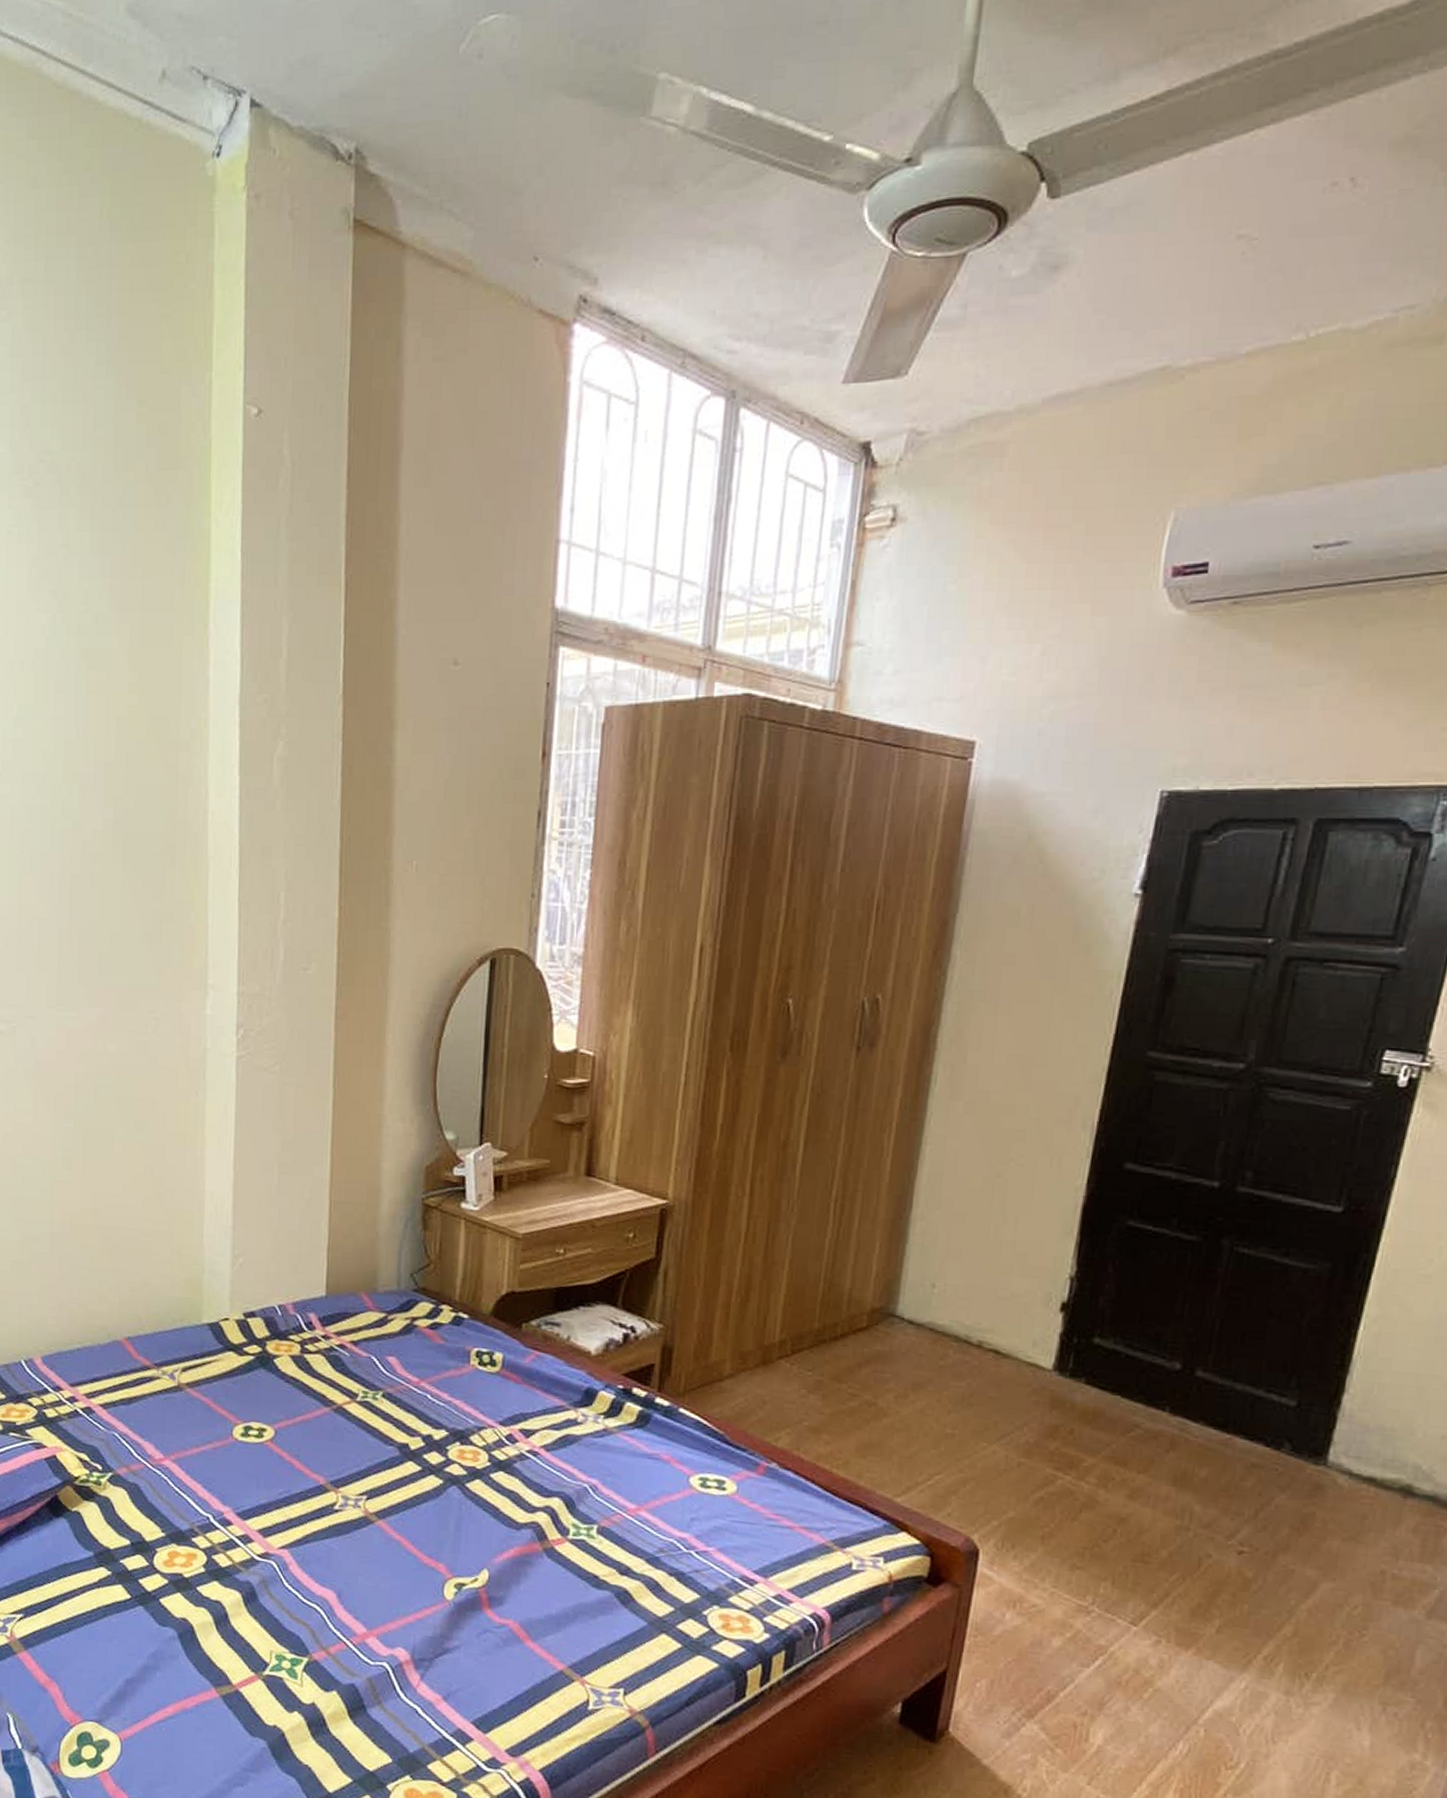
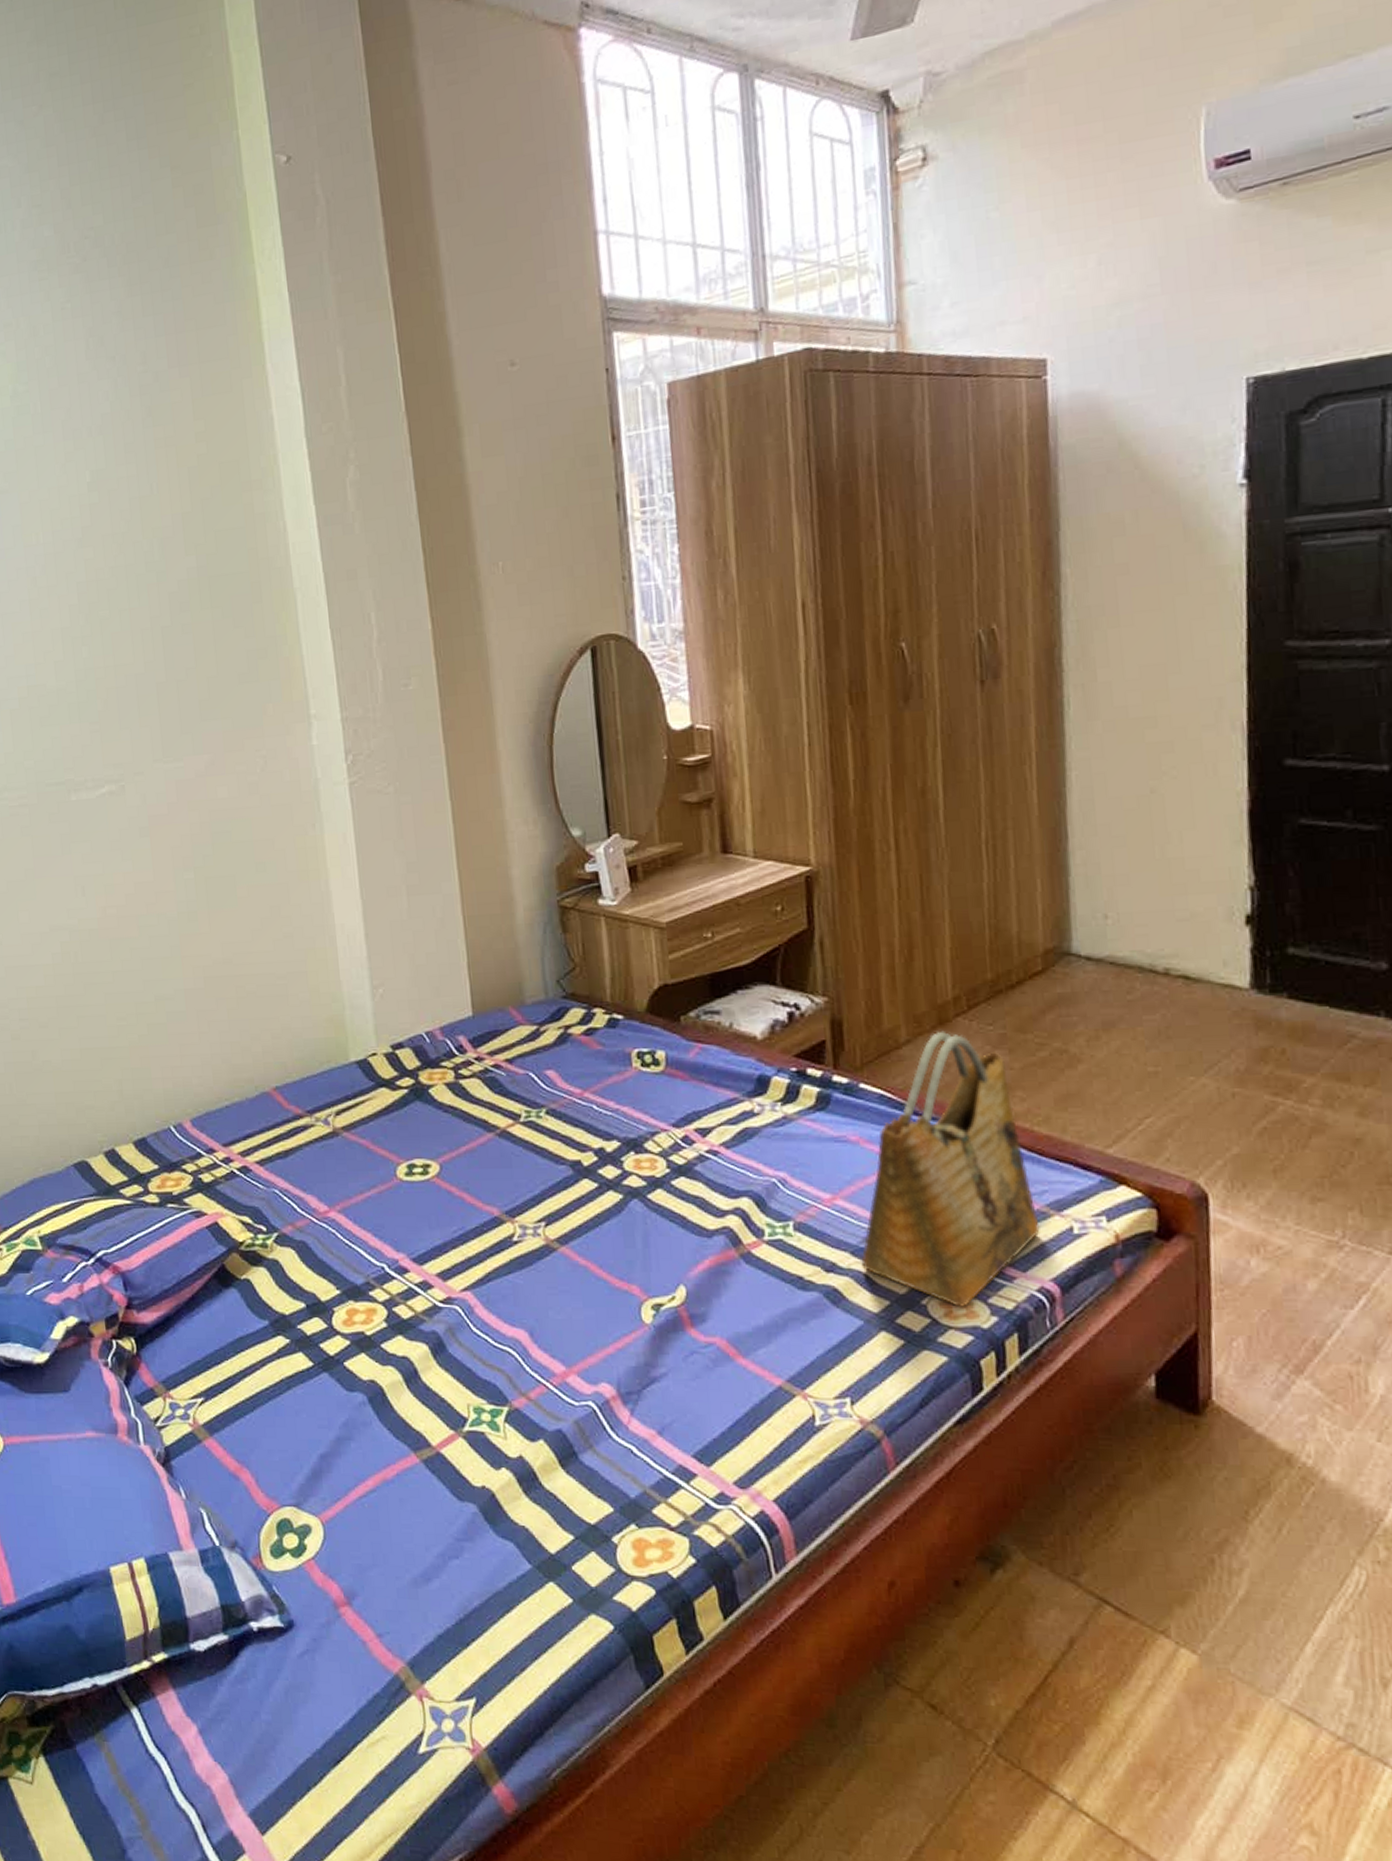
grocery bag: none [654,1370,822,1623] -> present [861,1030,1040,1309]

